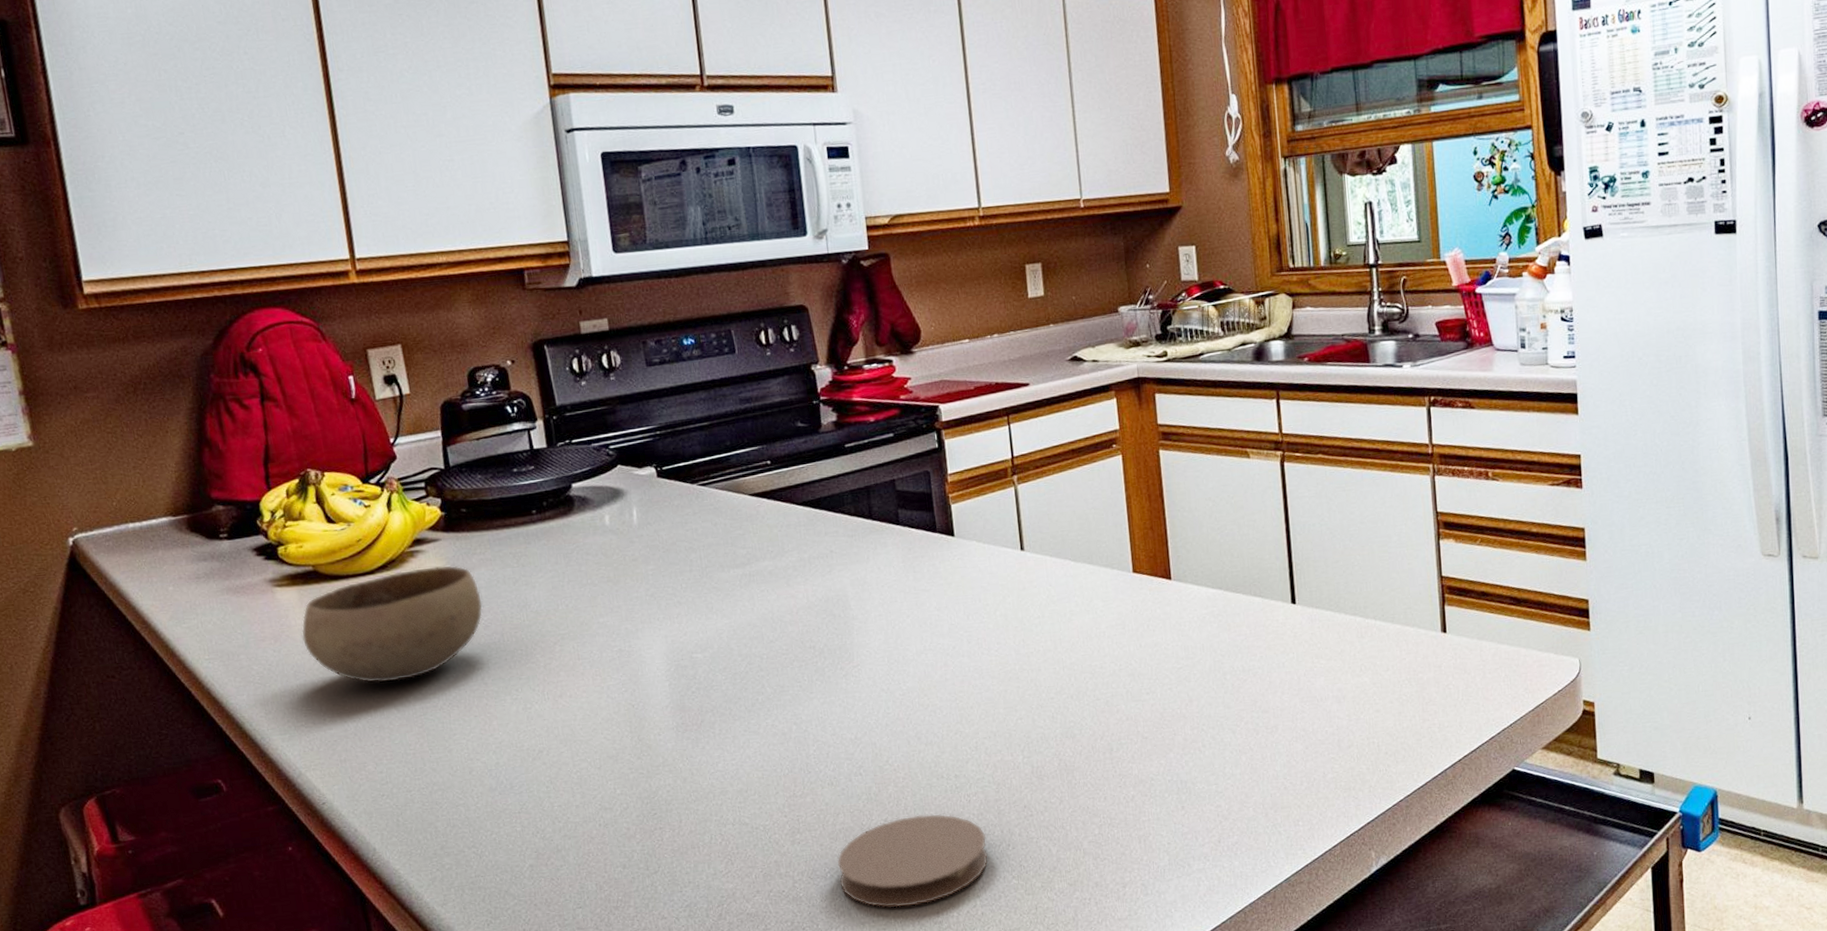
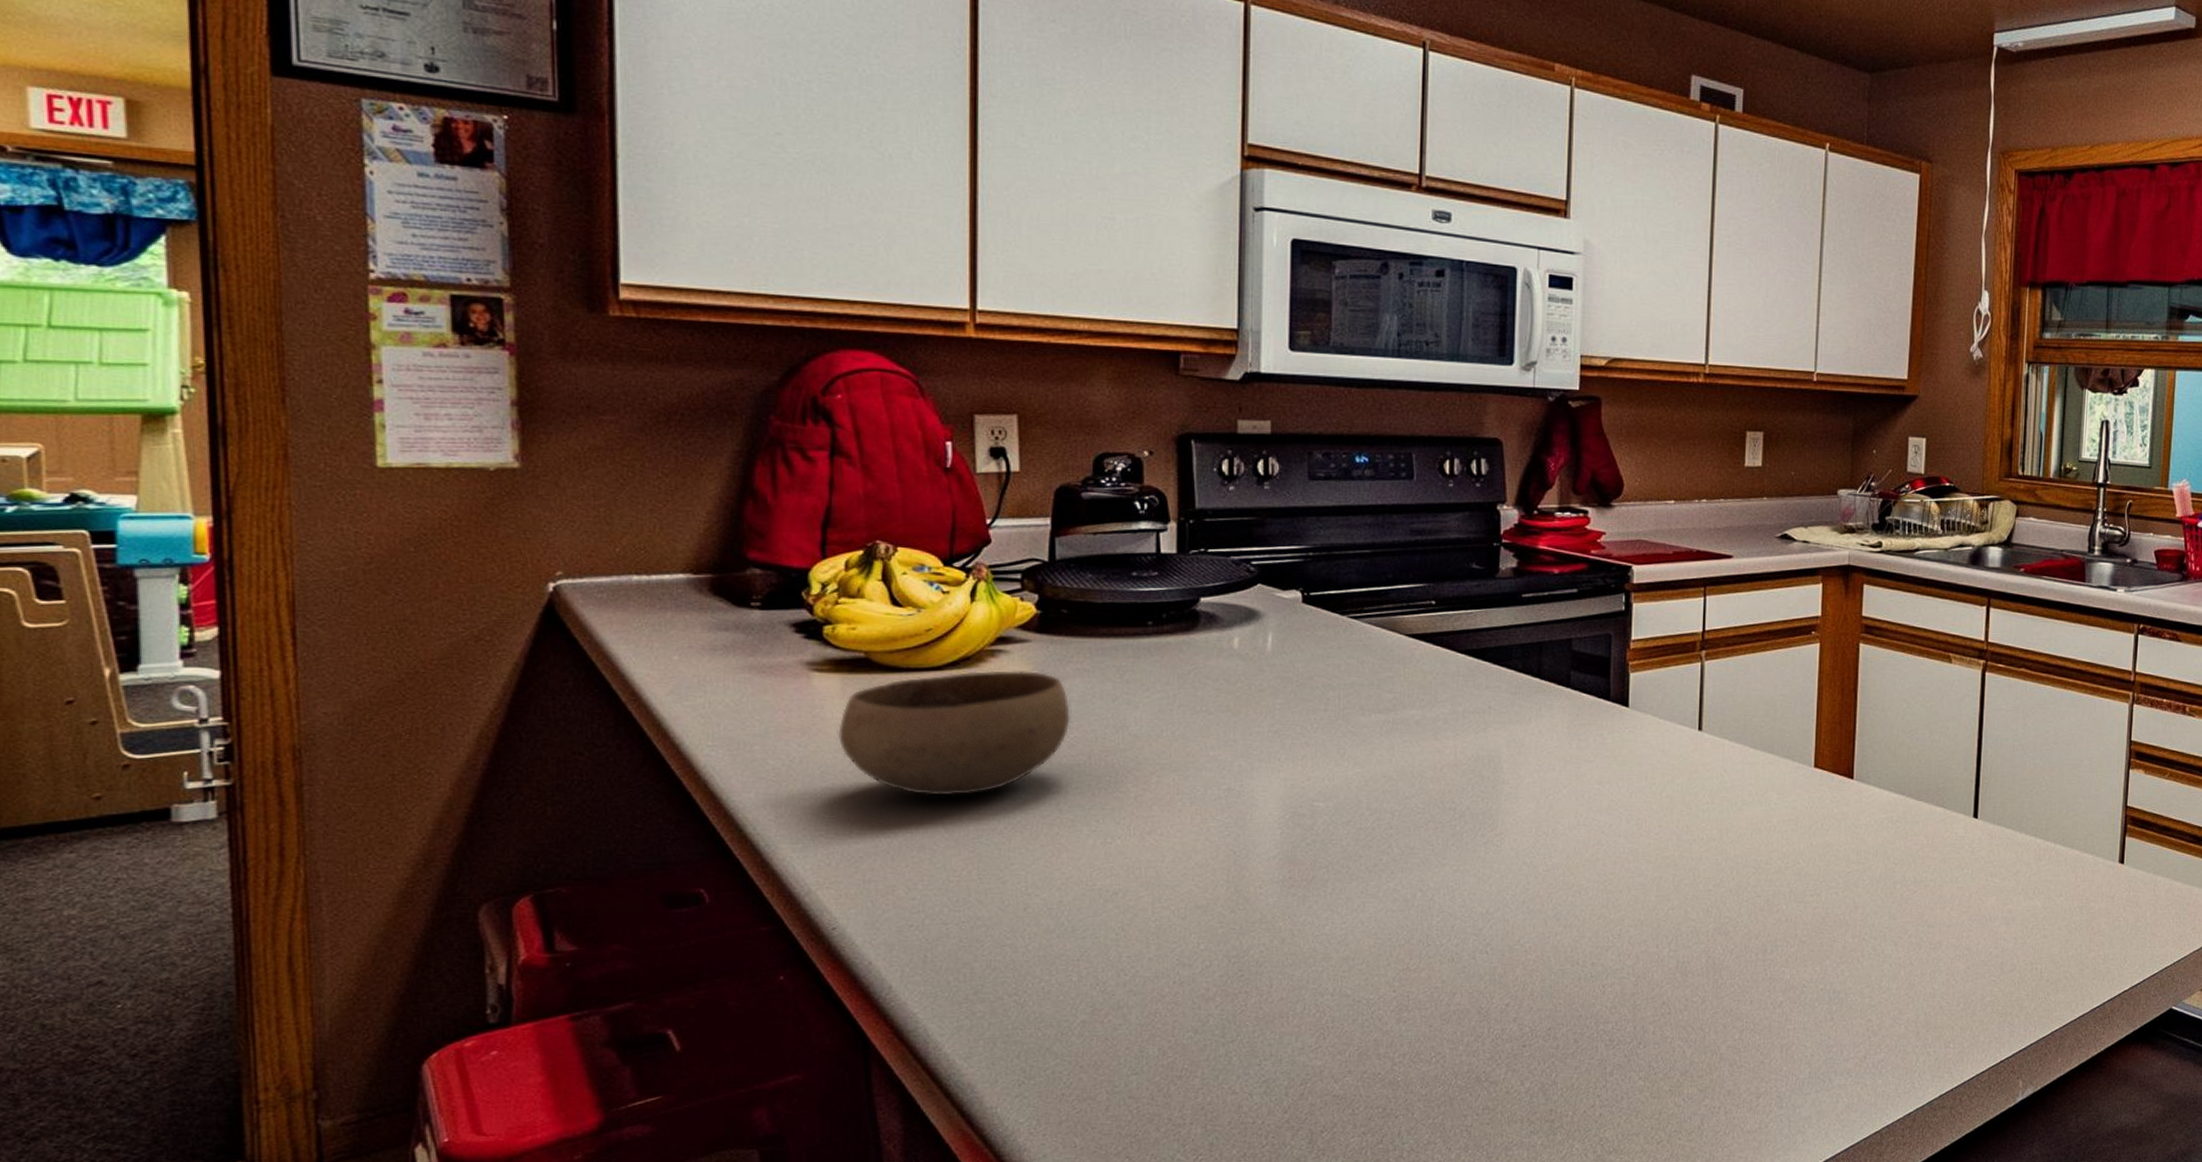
coaster: present [837,814,989,908] -> none [1445,1002,1617,1101]

